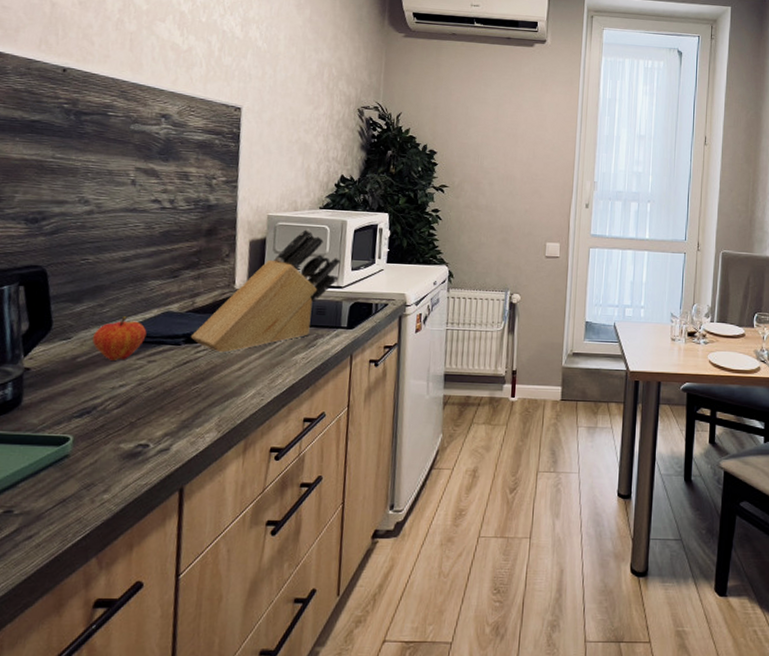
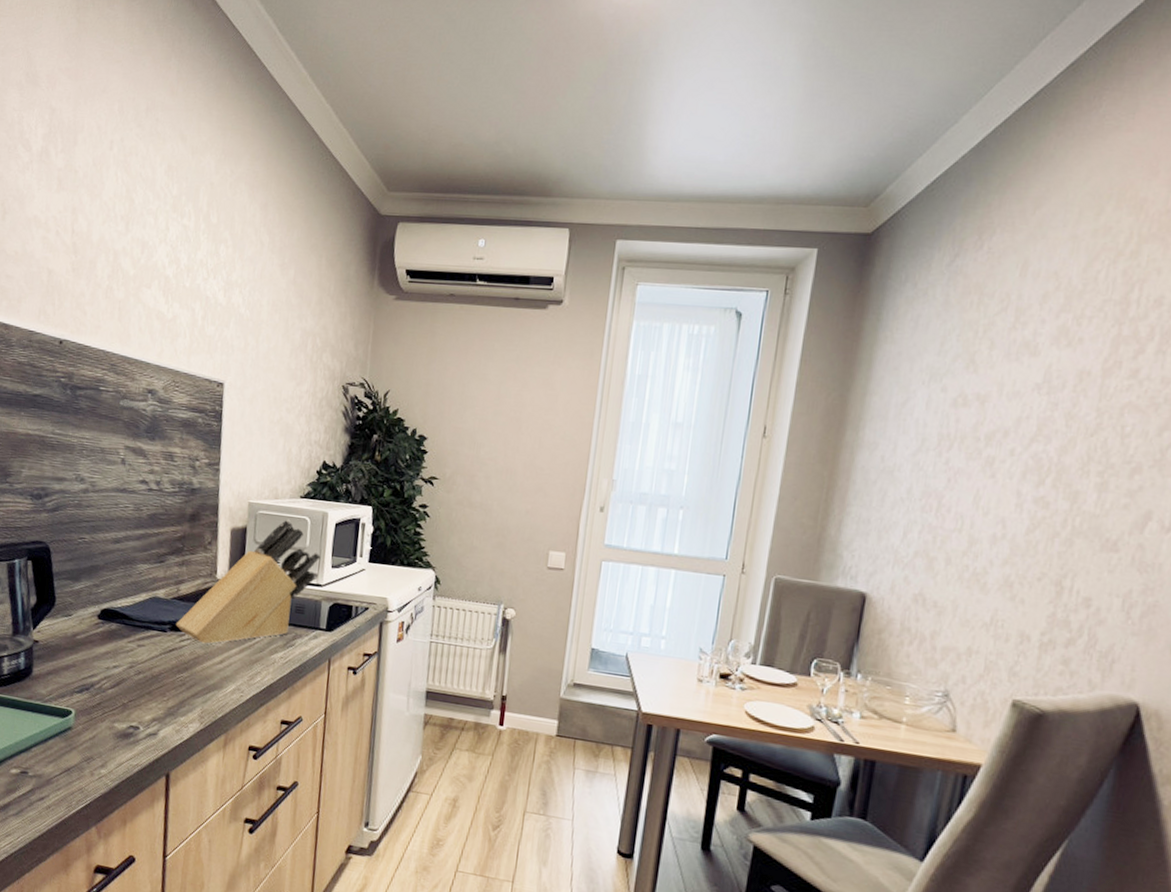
fruit: present [92,316,147,360] -> none [89,598,137,641]

